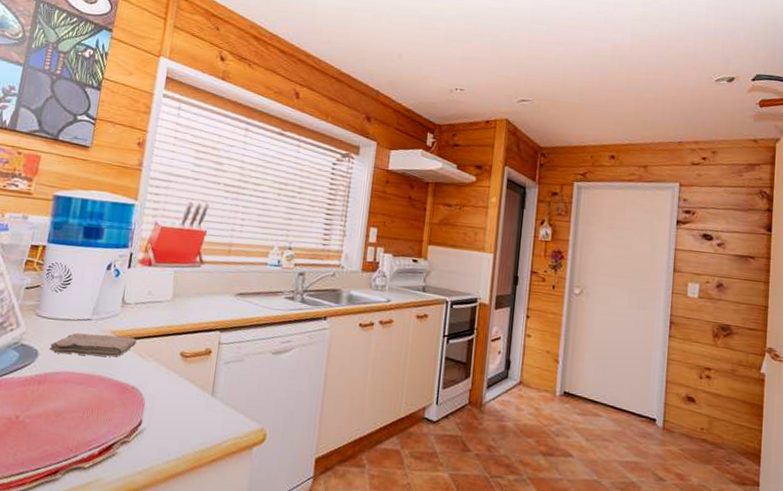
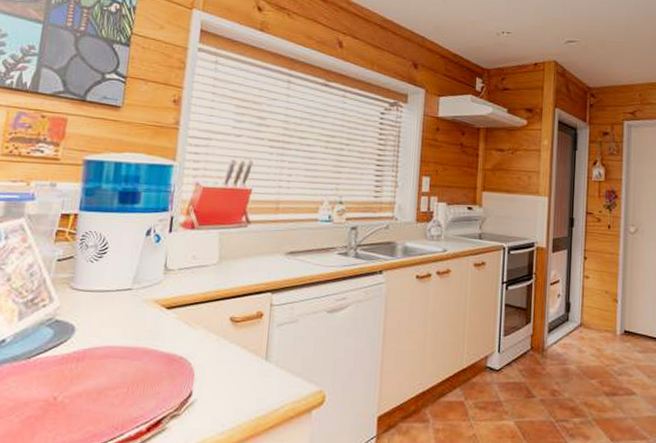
washcloth: present [49,332,137,357] -> none [86,304,182,328]

